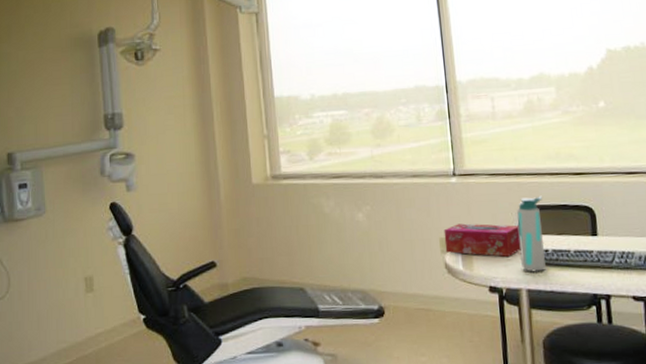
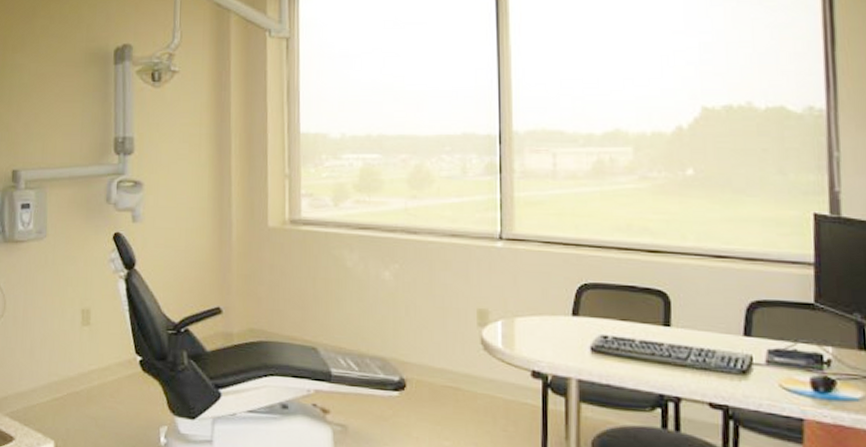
tissue box: present [443,223,521,257] -> none [483,295,574,339]
water bottle: present [516,195,546,272] -> none [571,272,605,361]

